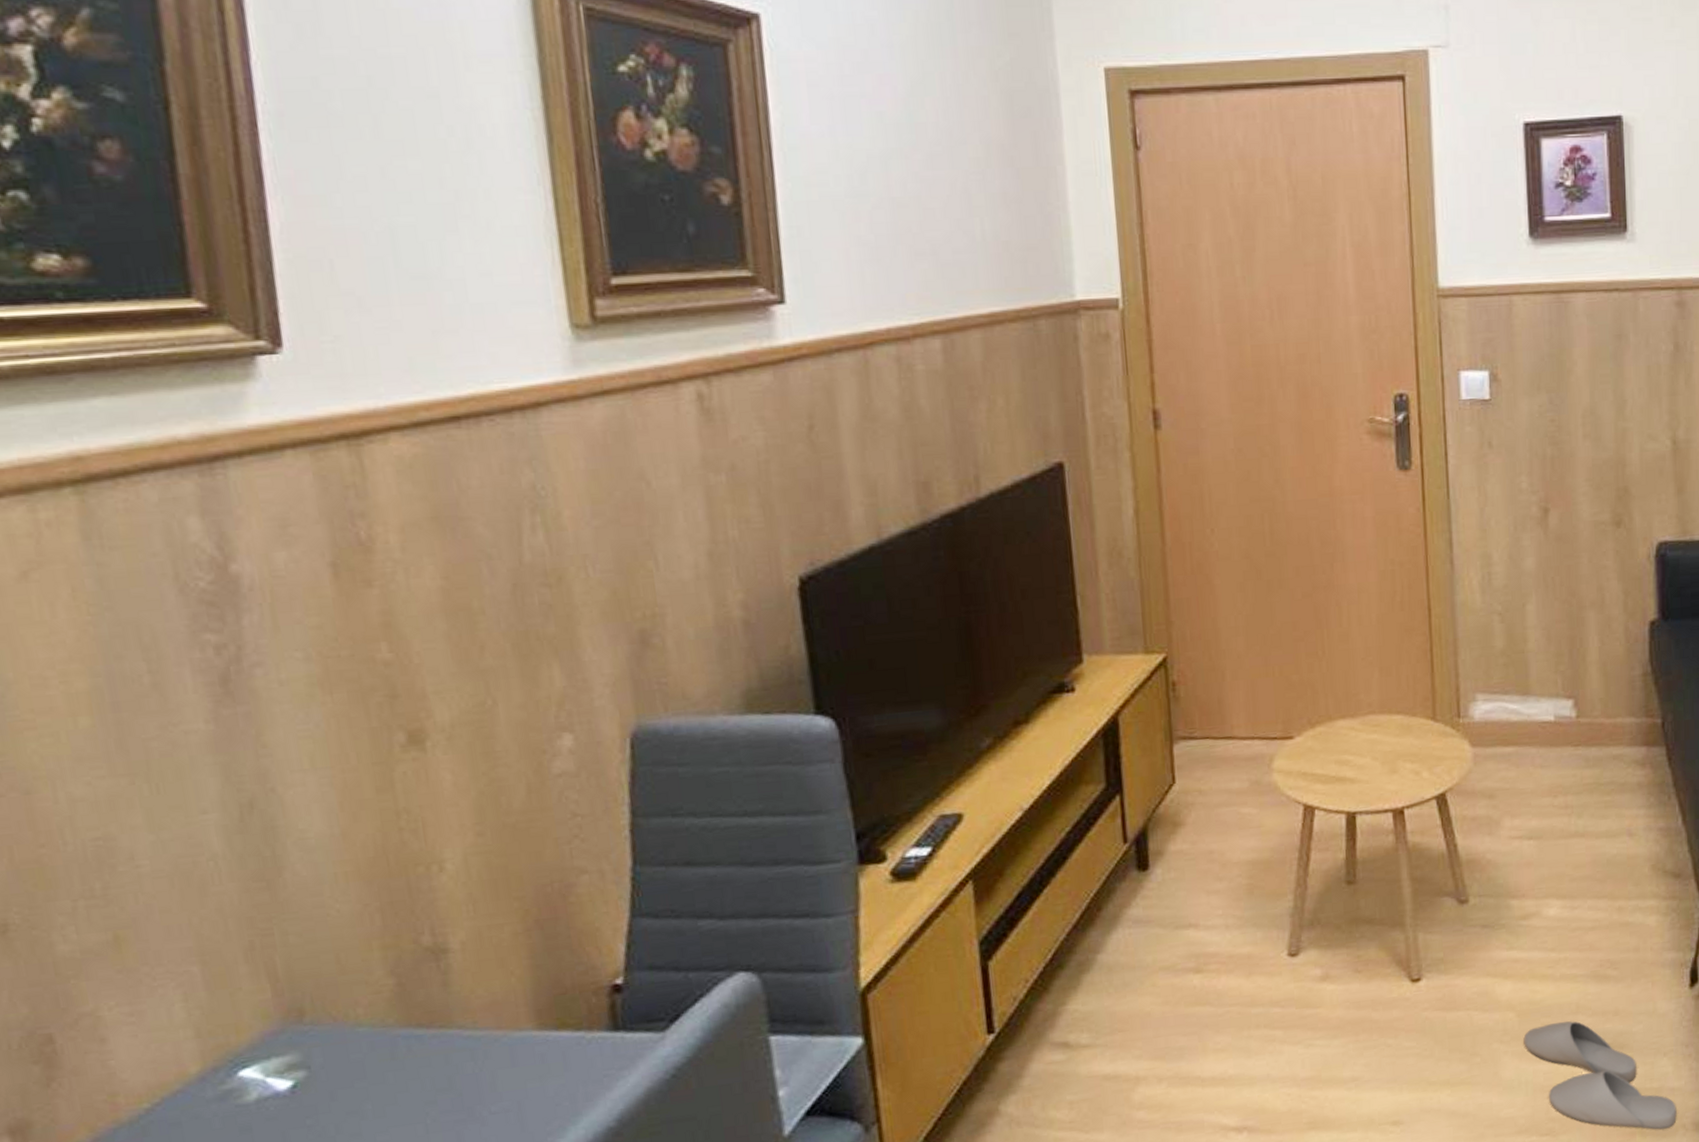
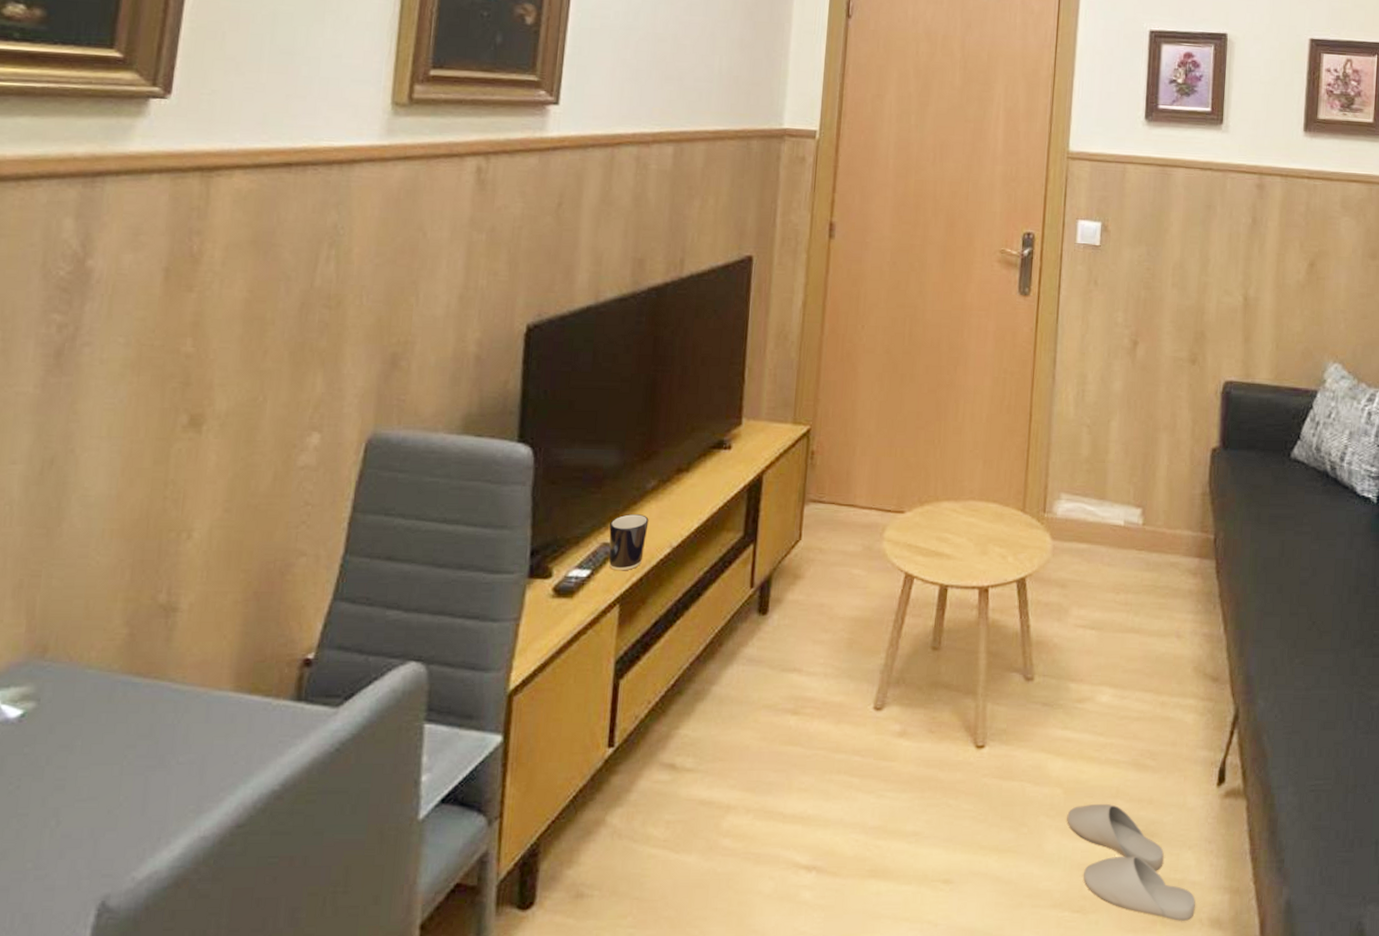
mug: none [944,778,991,844] -> present [608,514,649,571]

